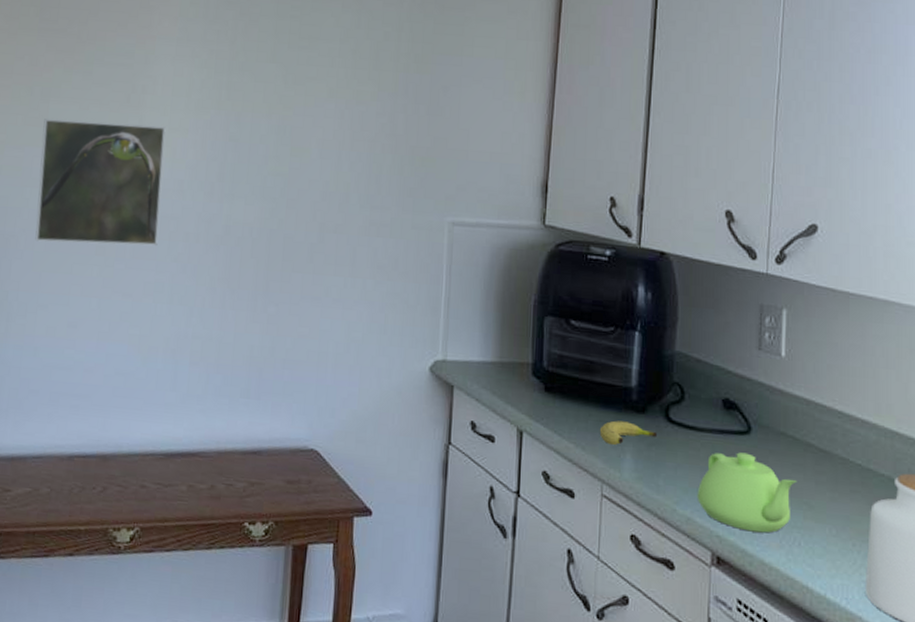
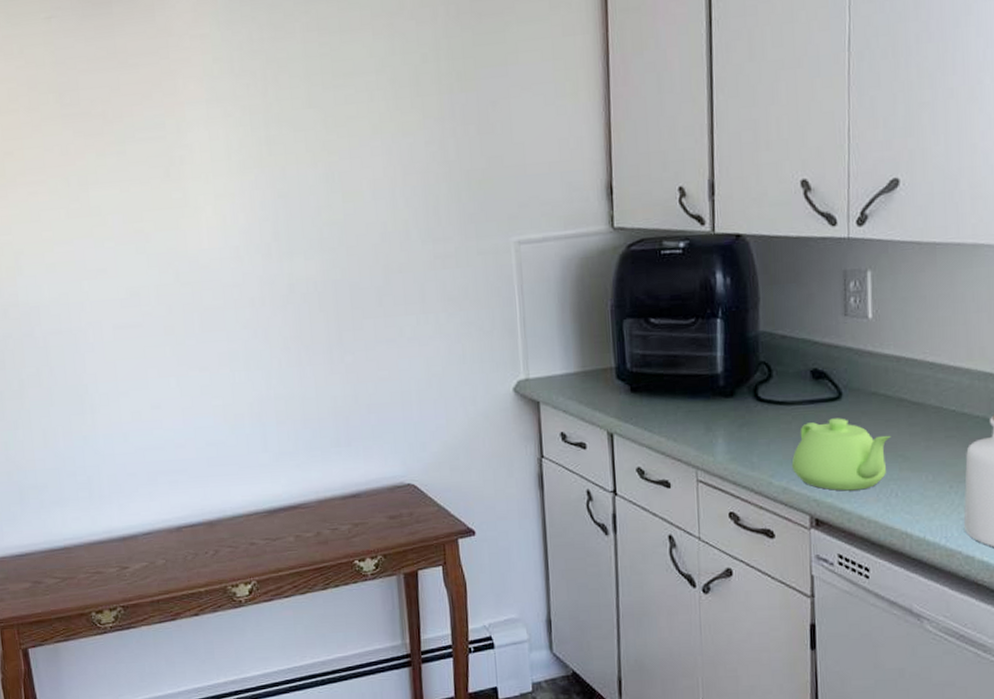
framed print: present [35,119,166,246] -> none [87,195,225,332]
fruit: present [599,420,657,446] -> none [689,407,747,433]

